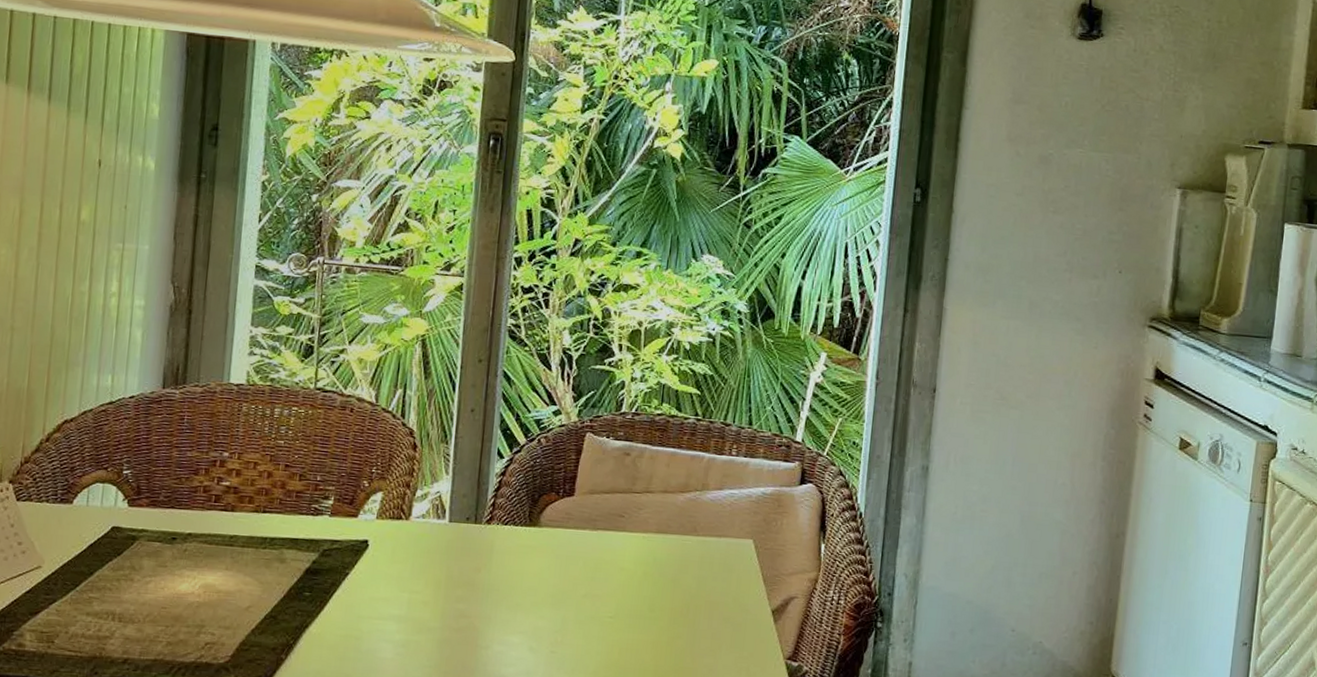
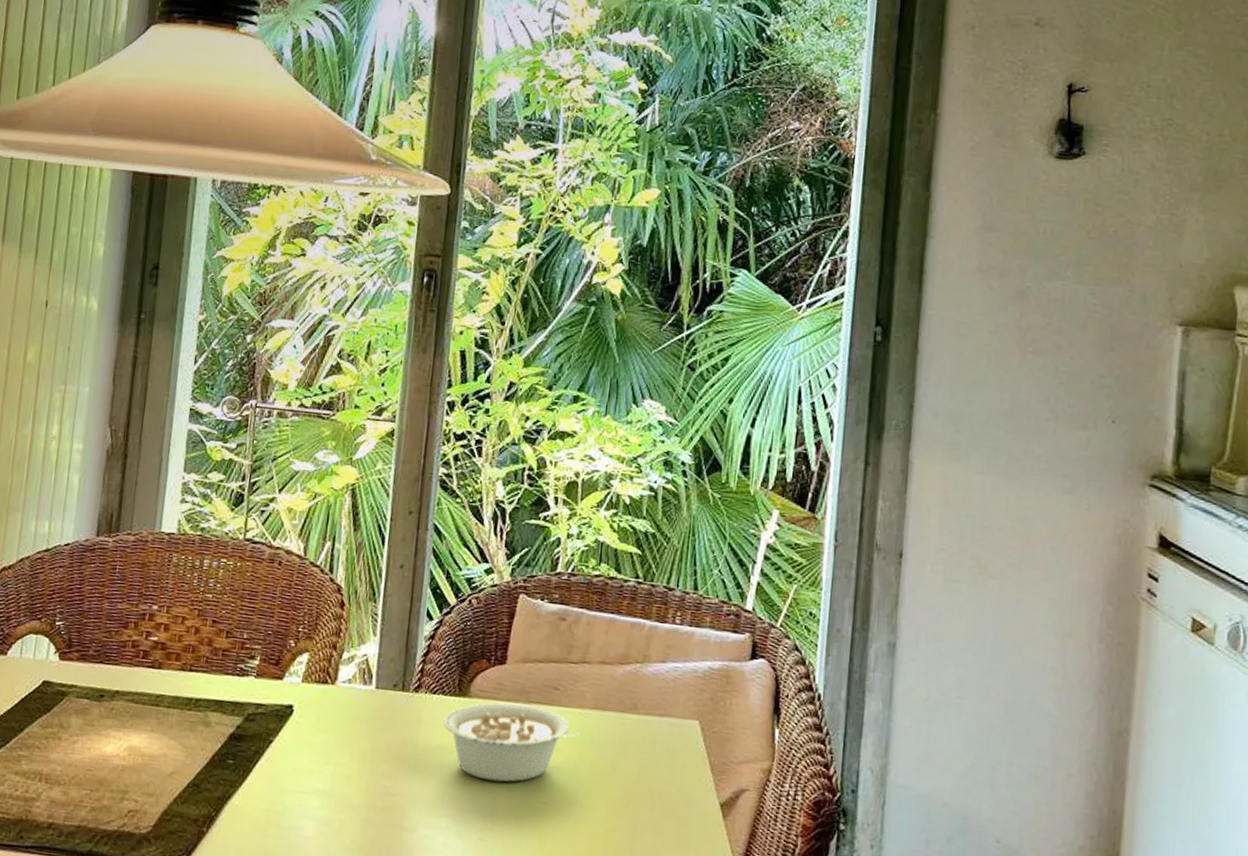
legume: none [515,530,644,601] -> present [443,703,581,782]

